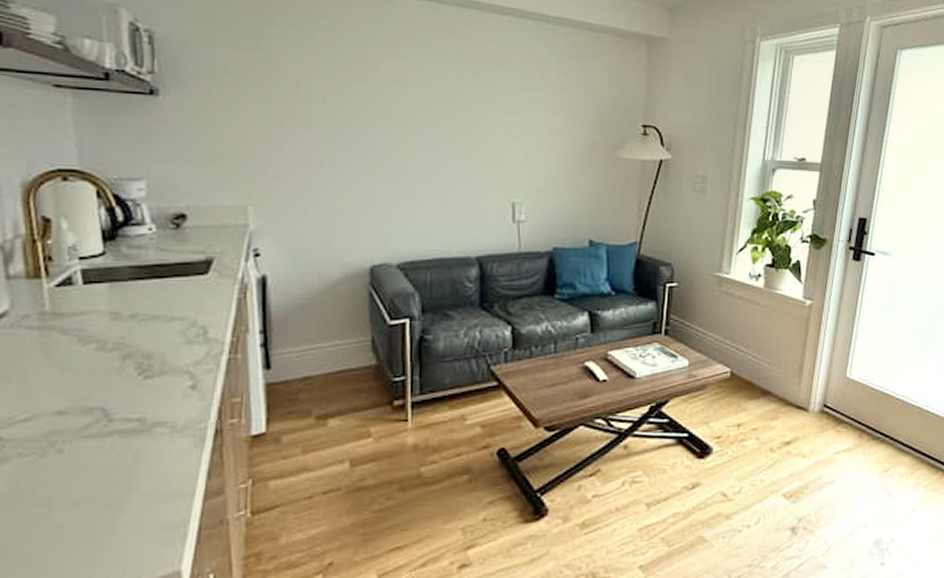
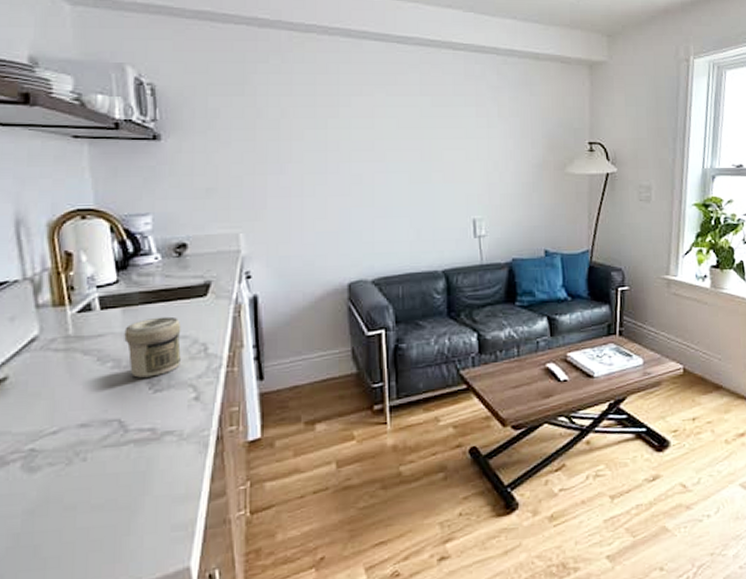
jar: none [110,295,178,362] -> present [124,316,181,378]

